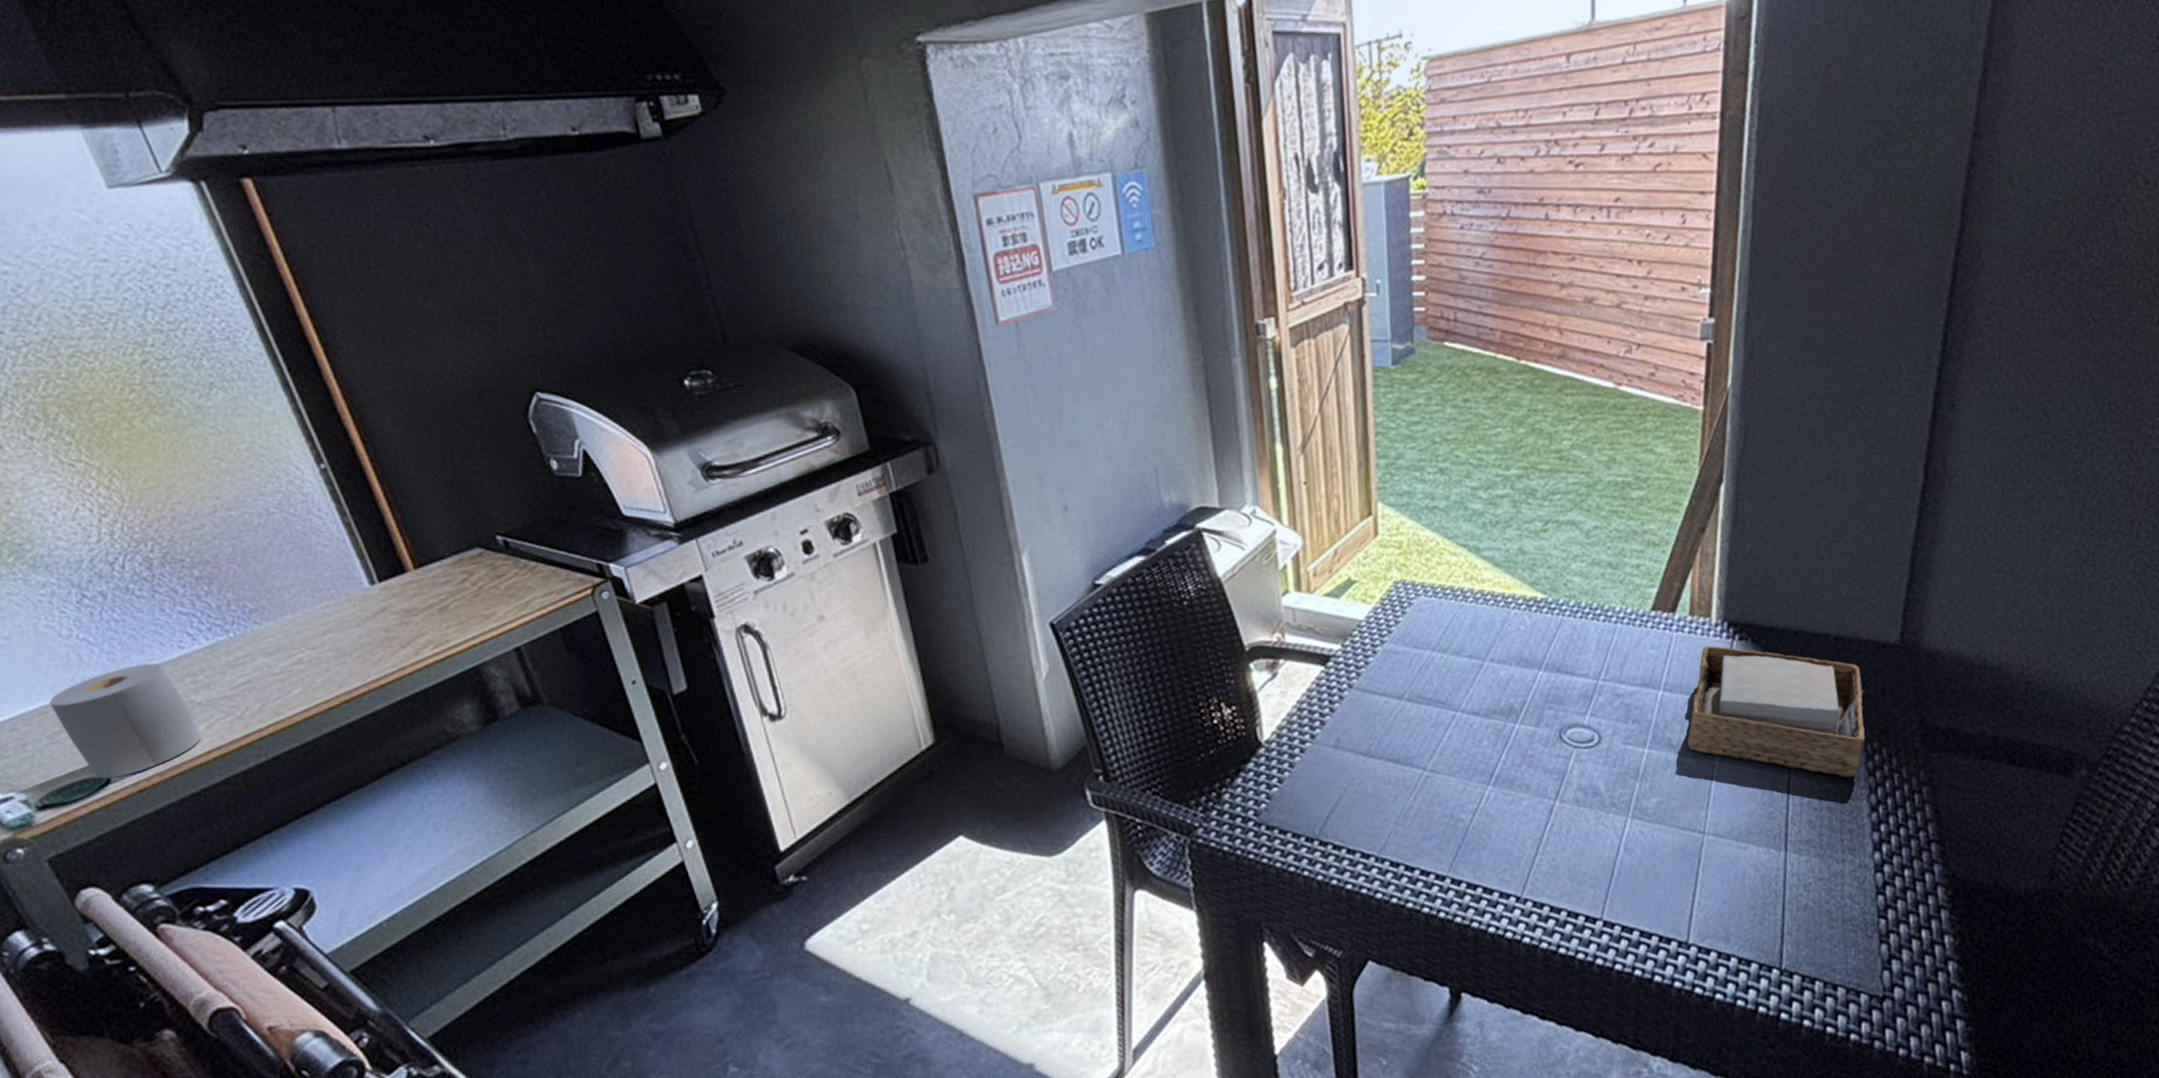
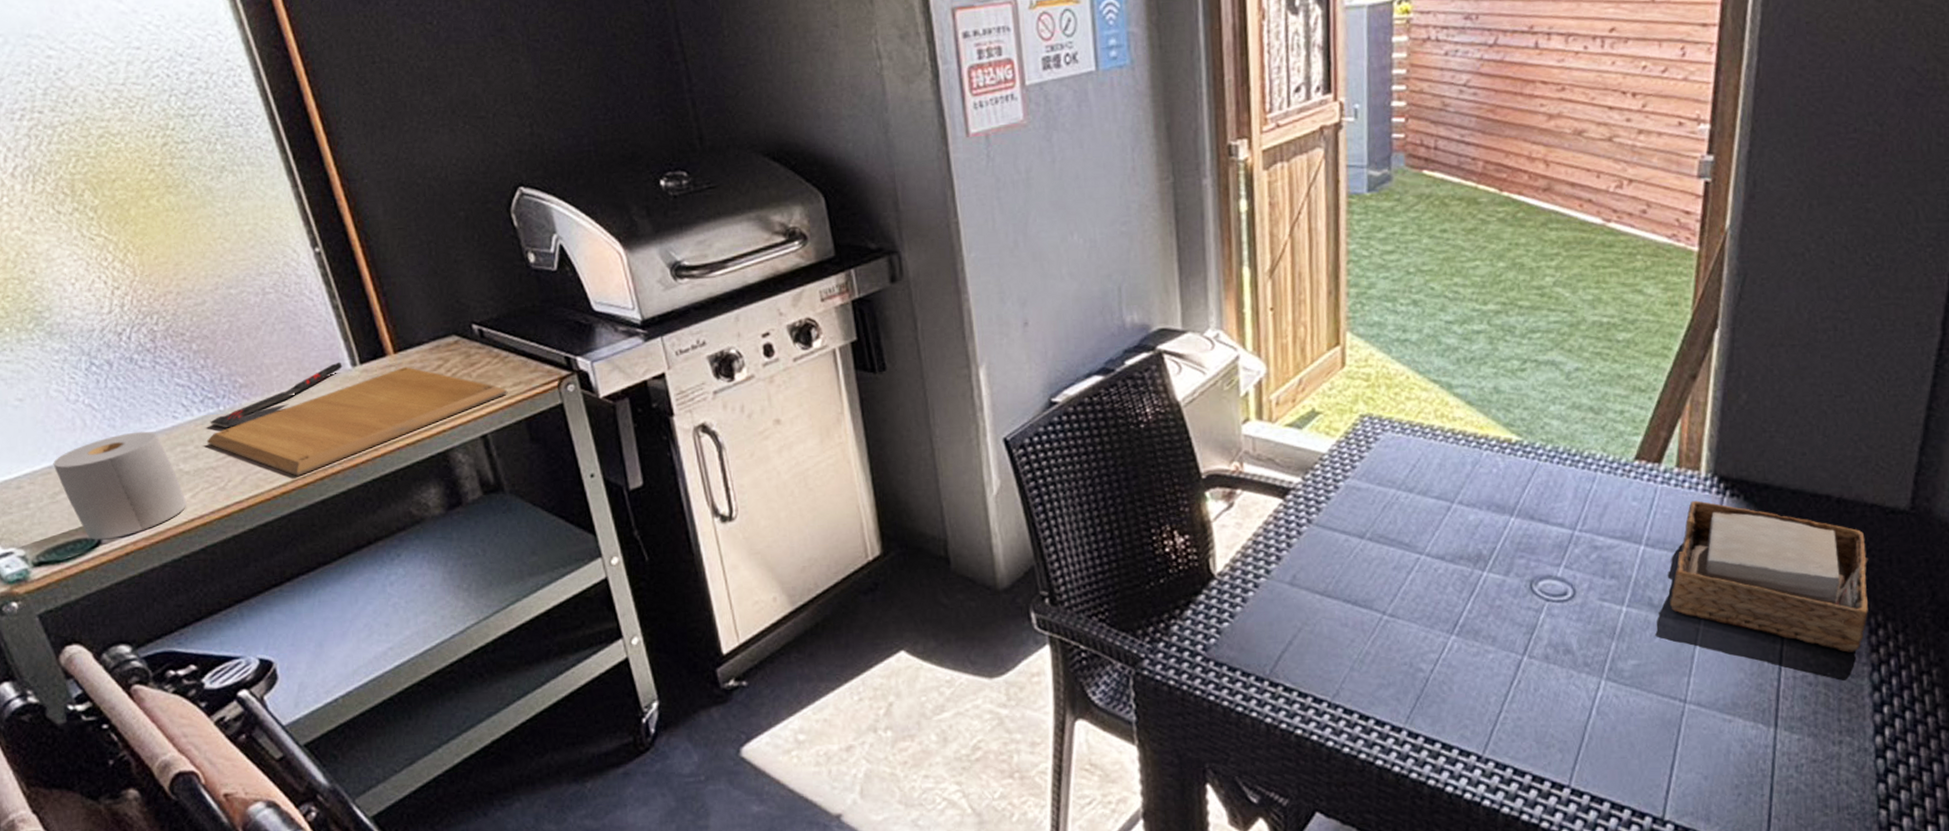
chopping board: none [217,582,540,700] -> present [206,367,508,476]
spatula: none [220,581,360,656] -> present [210,362,342,428]

